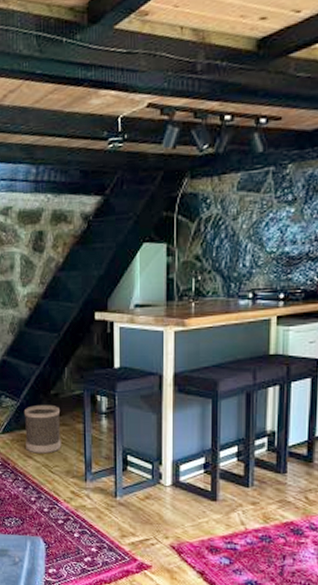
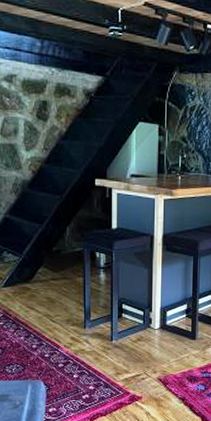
wastebasket: present [23,404,62,454] -> none [26,260,63,305]

